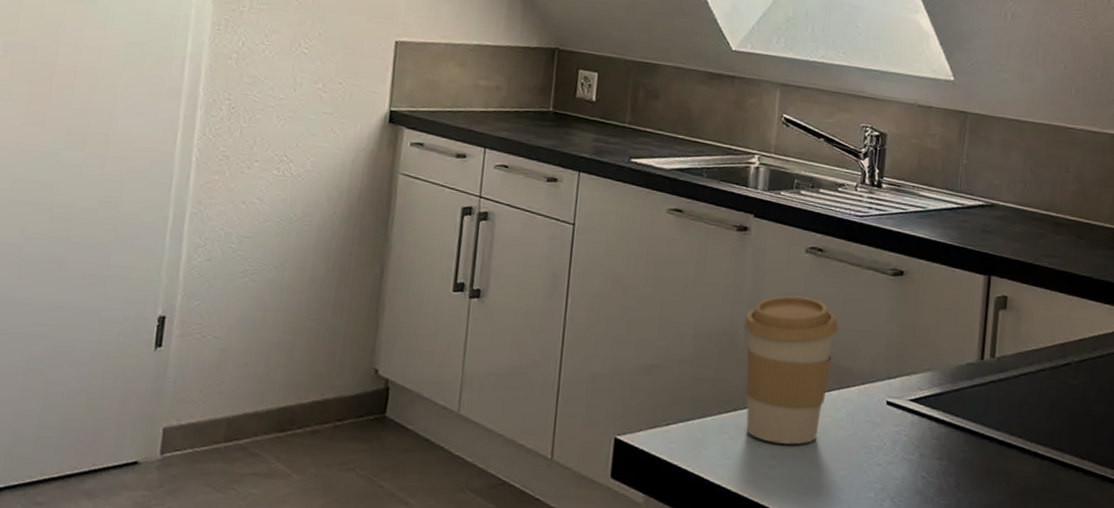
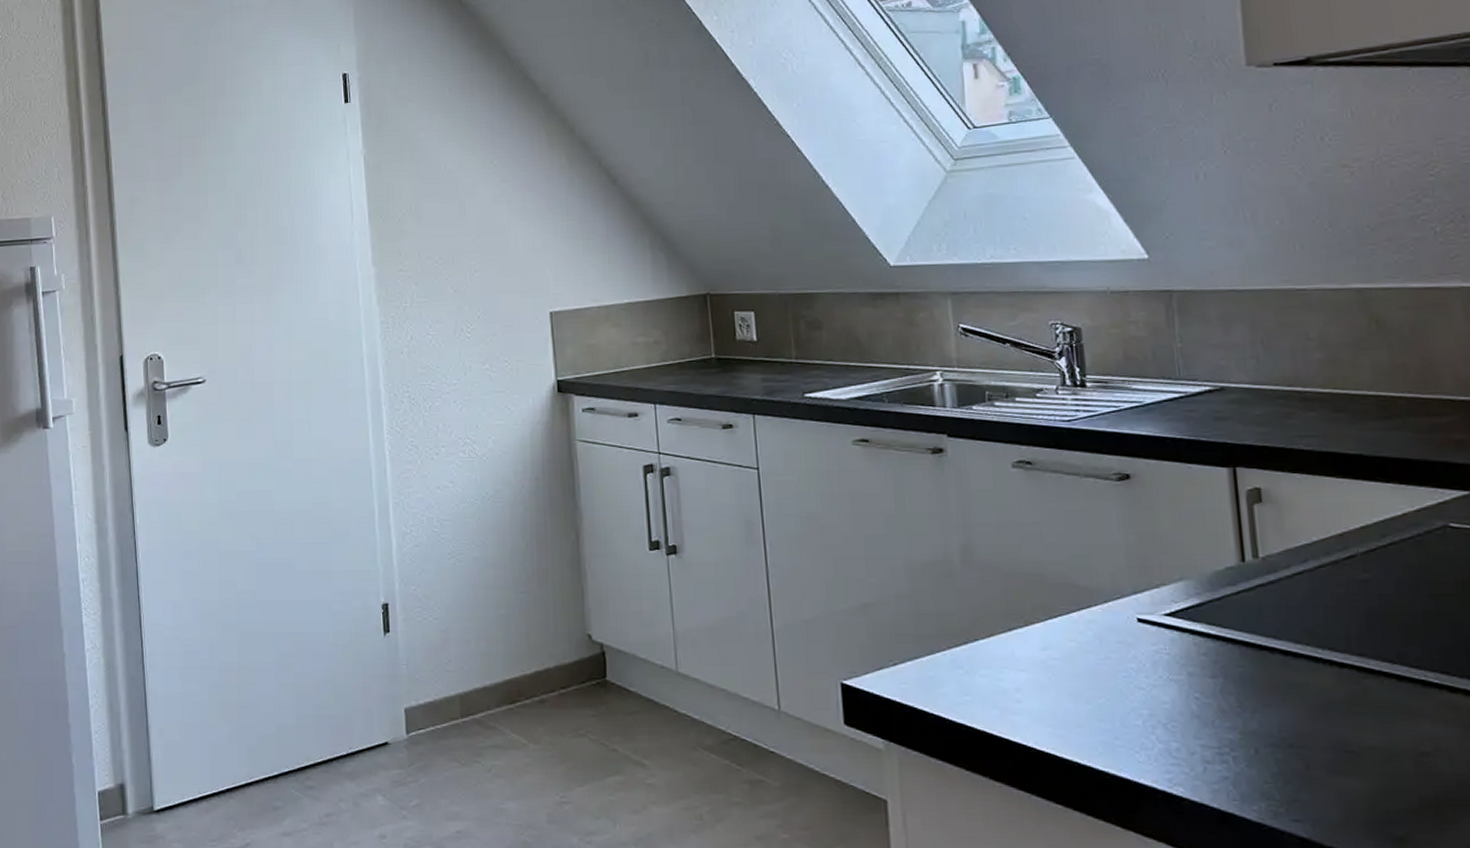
coffee cup: present [743,295,838,445] -> none [957,515,1066,675]

